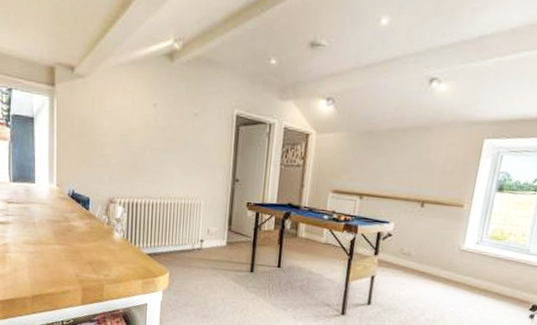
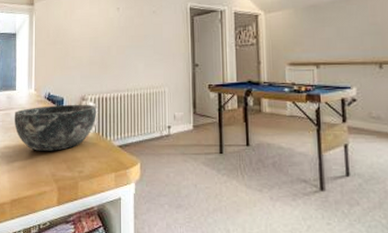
bowl: none [33,204,125,252] -> present [14,104,96,151]

